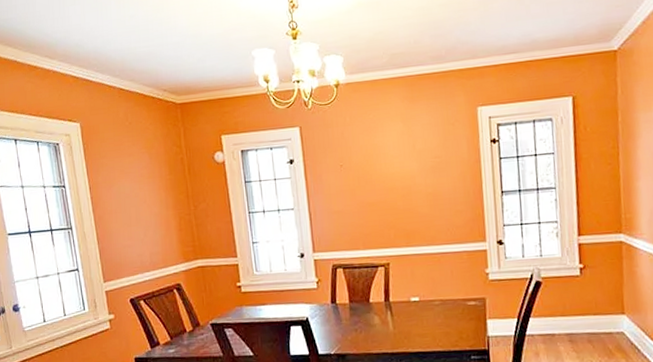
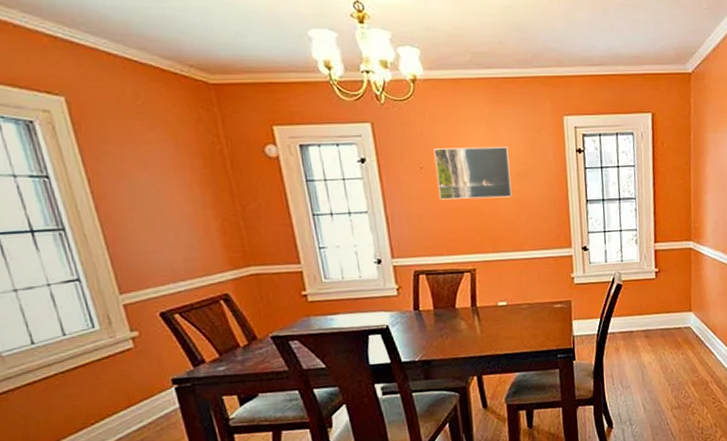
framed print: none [353,141,426,196] -> present [433,146,512,200]

